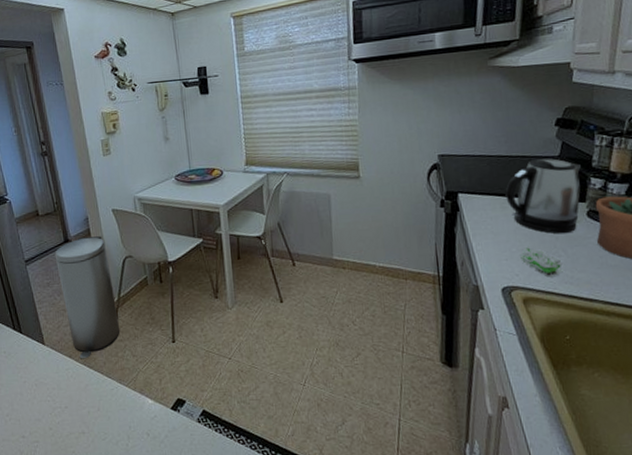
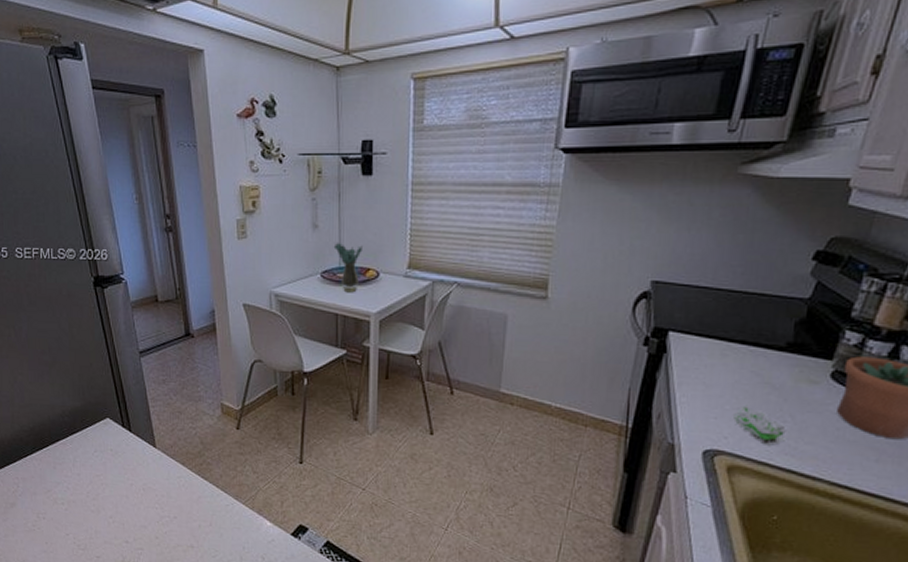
pedal bin: present [54,236,120,359] -> none [173,332,242,469]
vase: none [183,149,207,191] -> present [333,242,363,293]
kettle: present [505,158,581,234] -> none [729,299,836,396]

